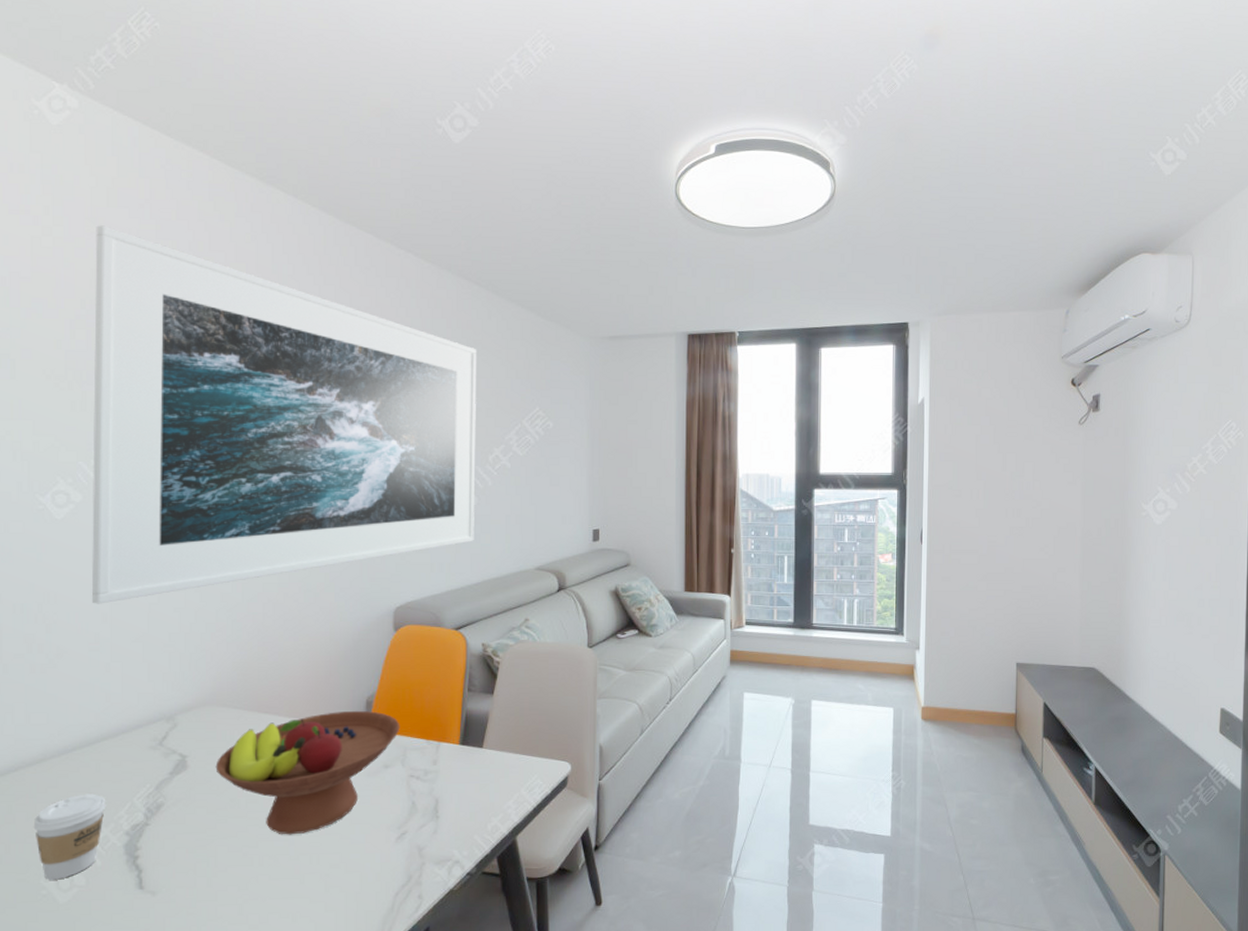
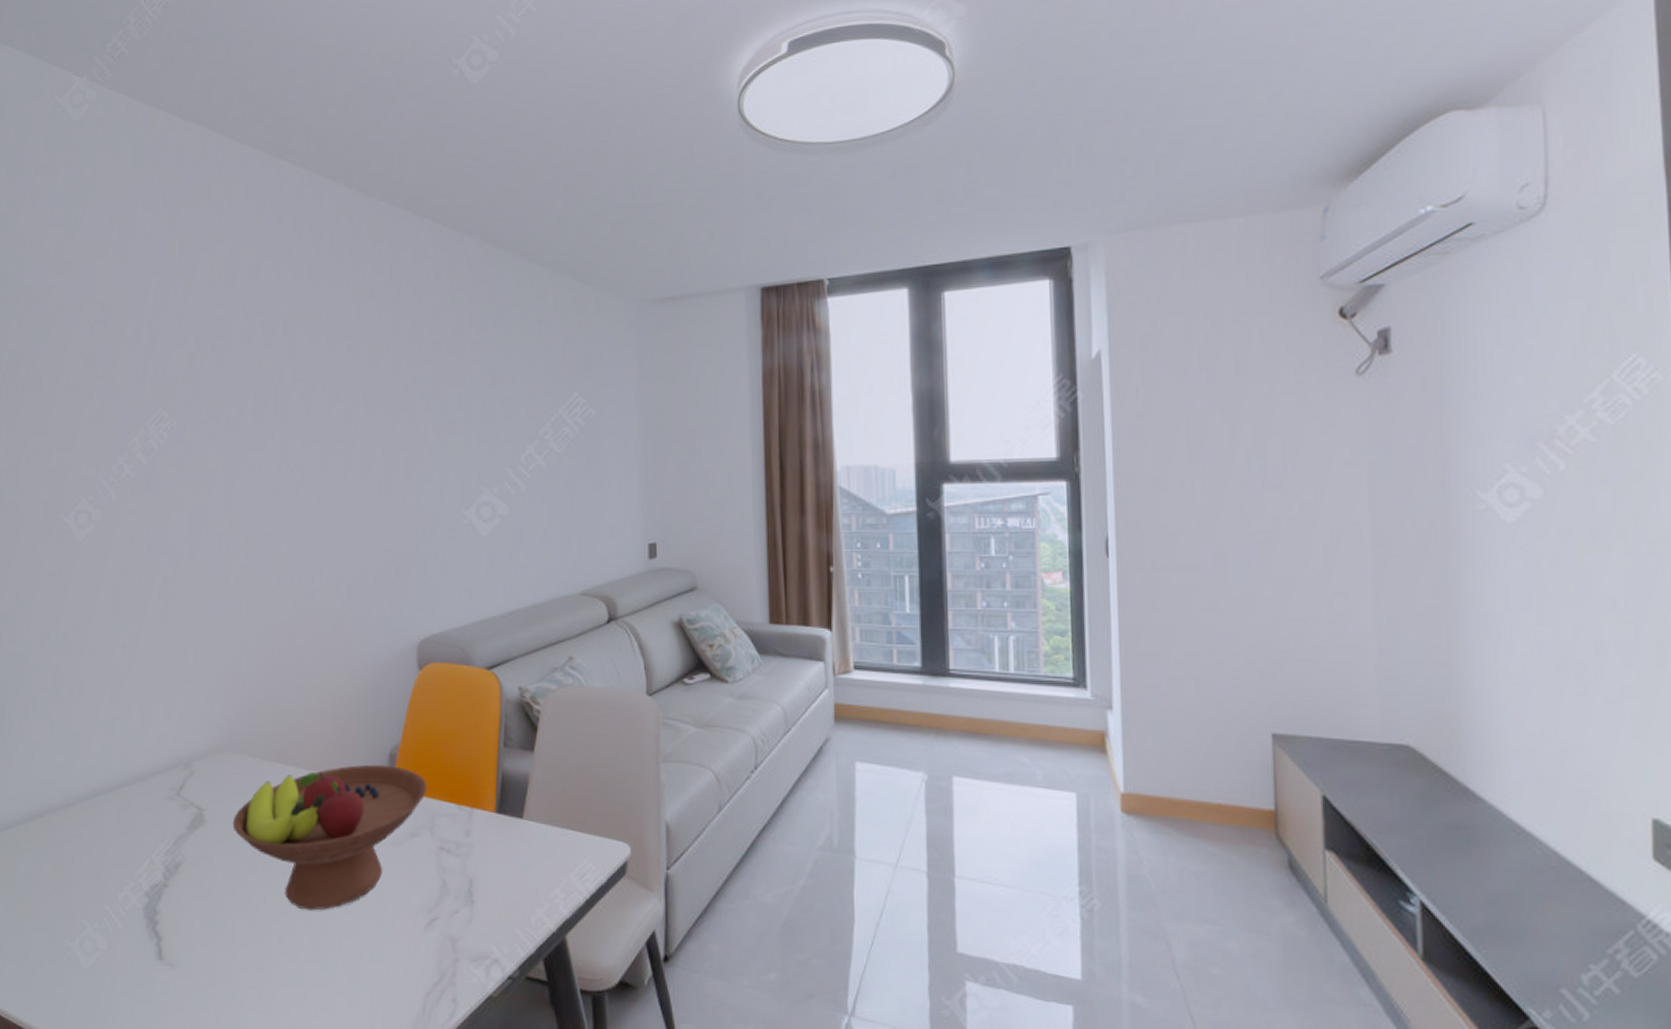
coffee cup: present [33,793,106,880] -> none [59,846,127,941]
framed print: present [91,225,476,604] -> none [111,221,507,634]

